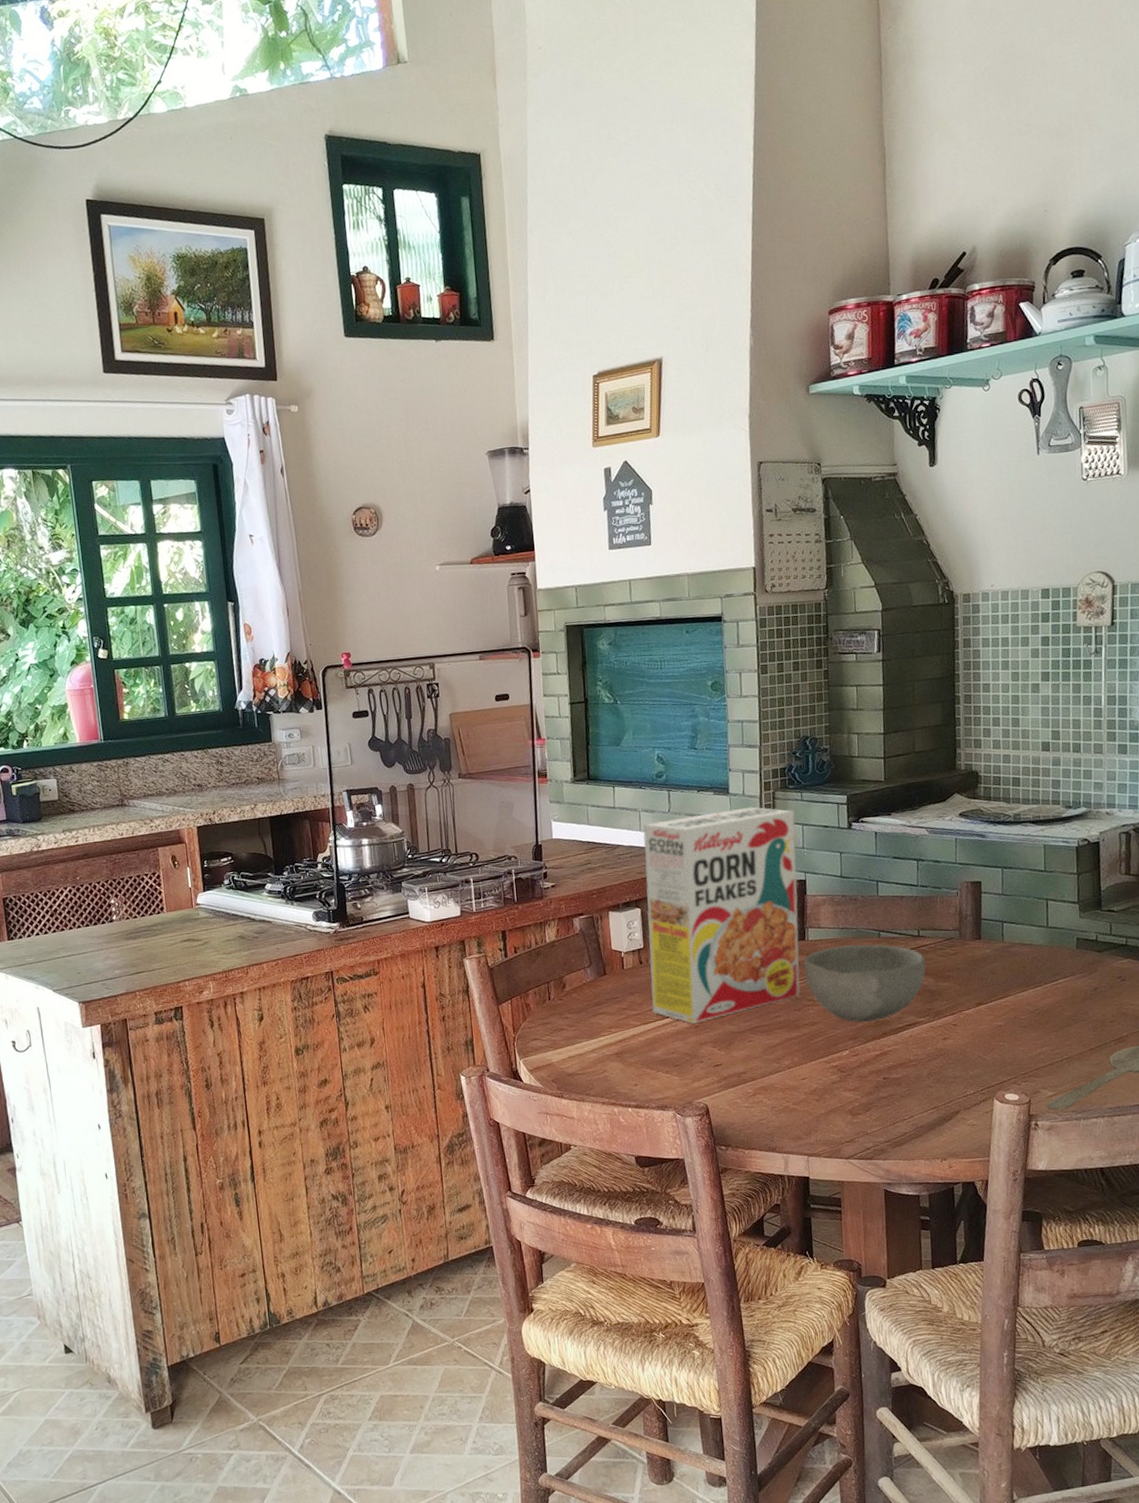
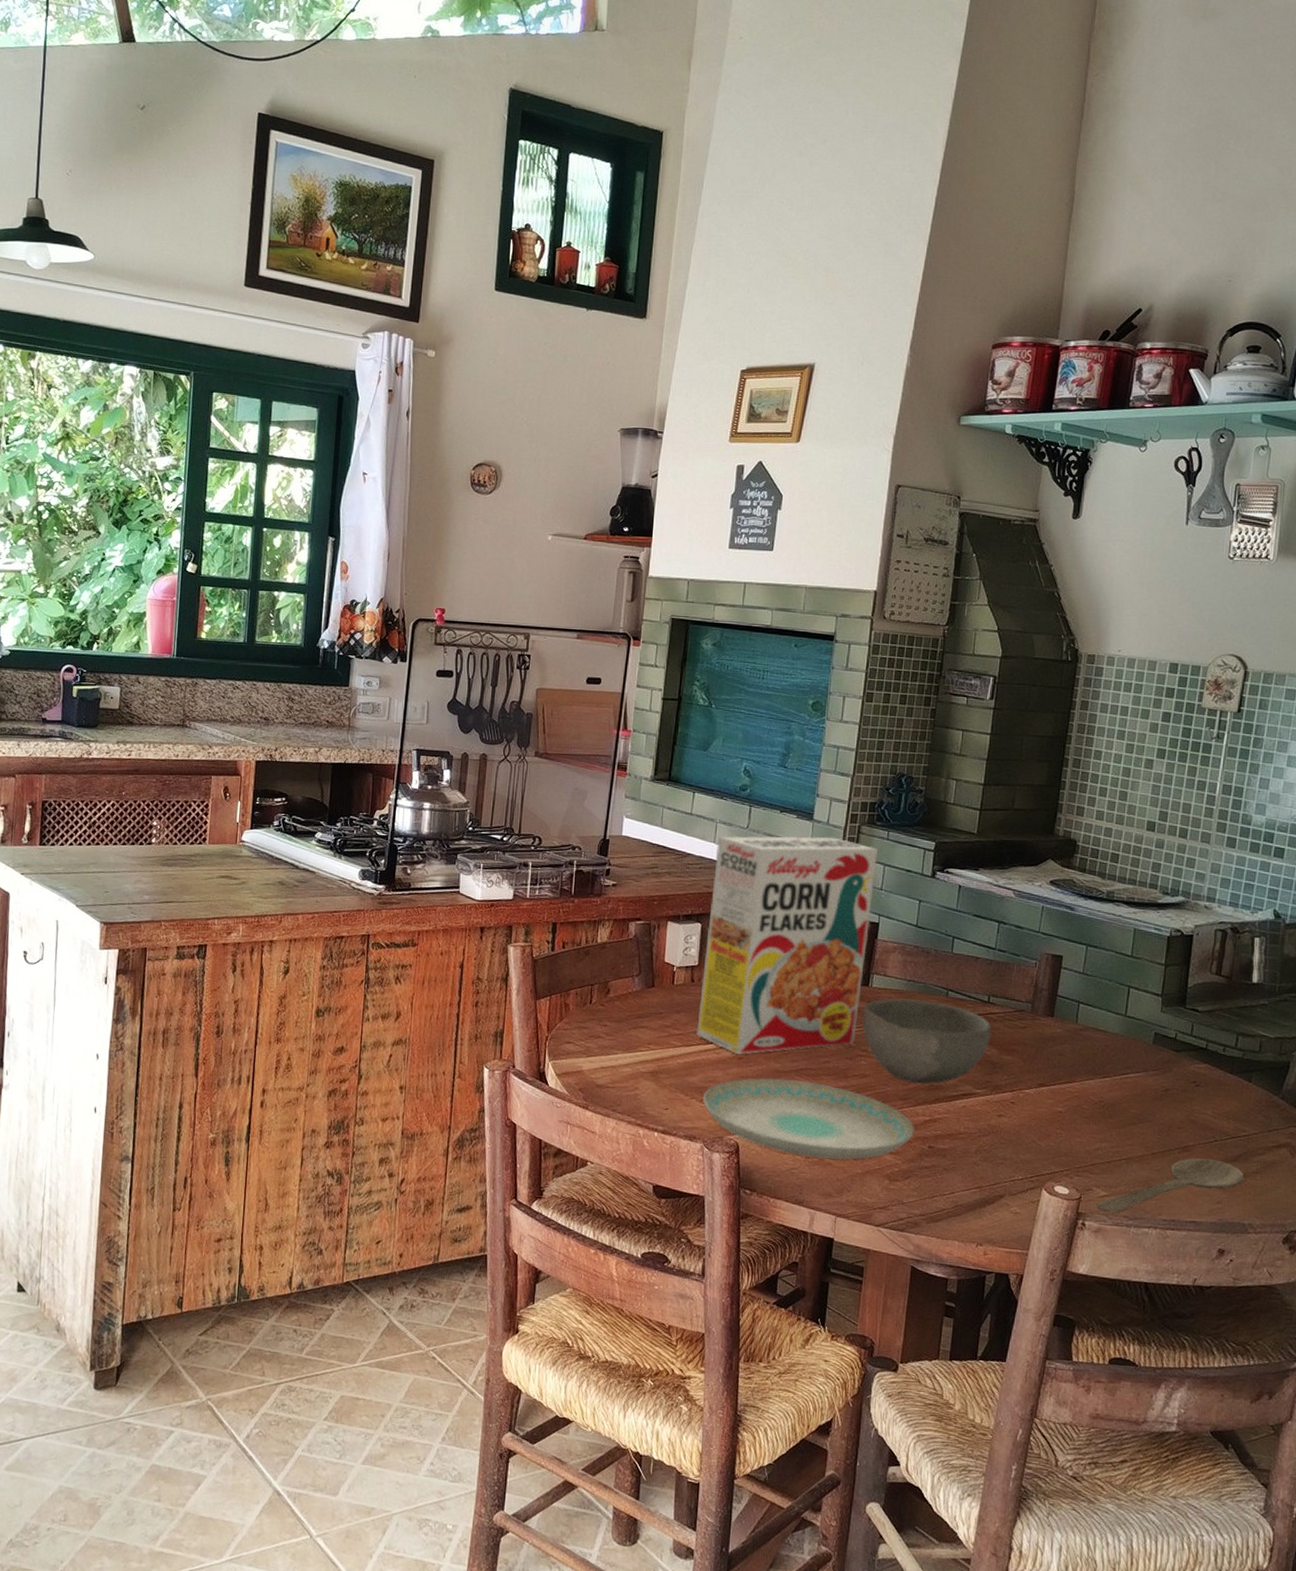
plate: none [667,1037,869,1107] -> present [702,1078,915,1160]

